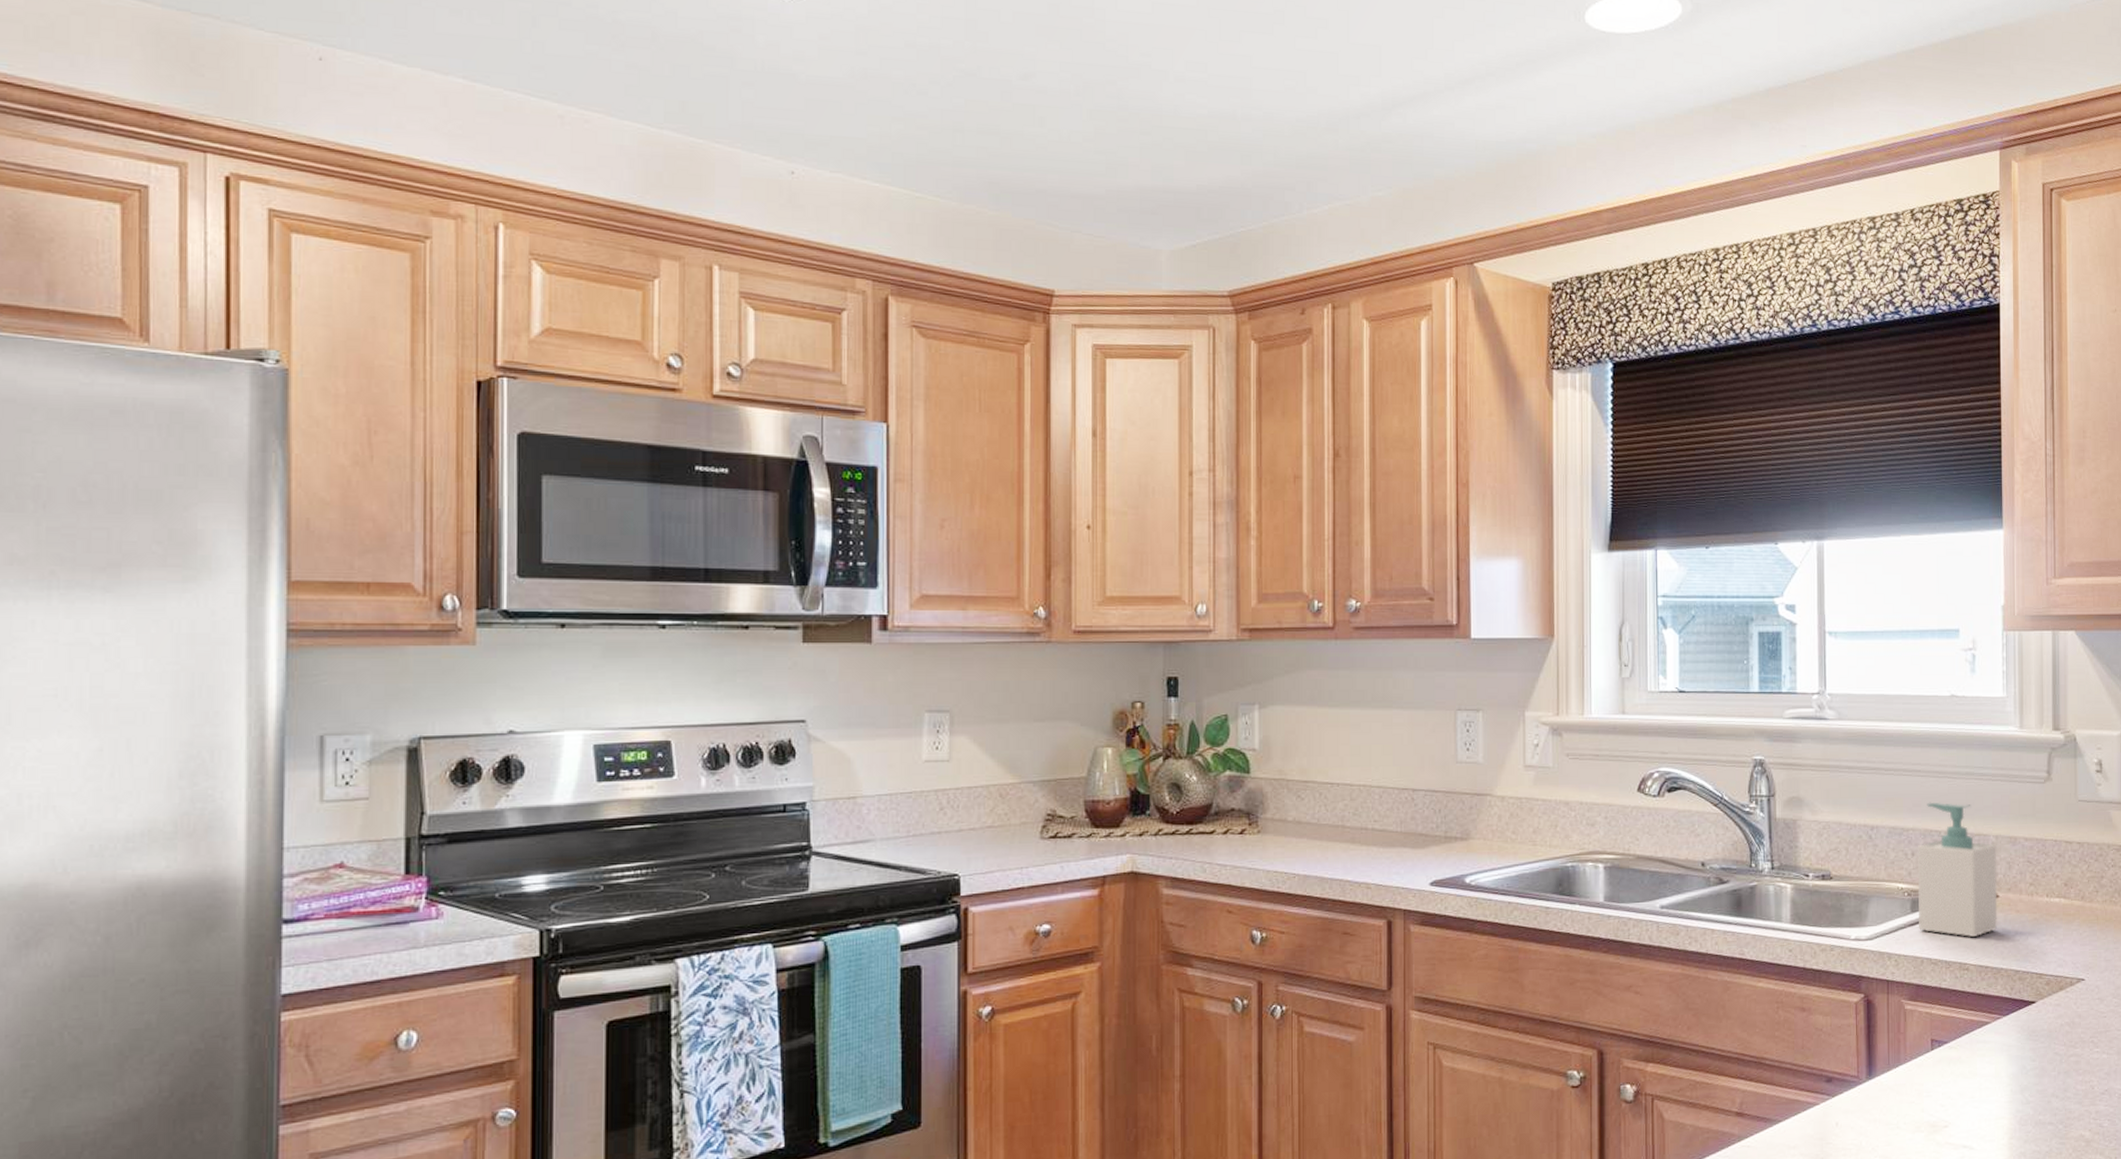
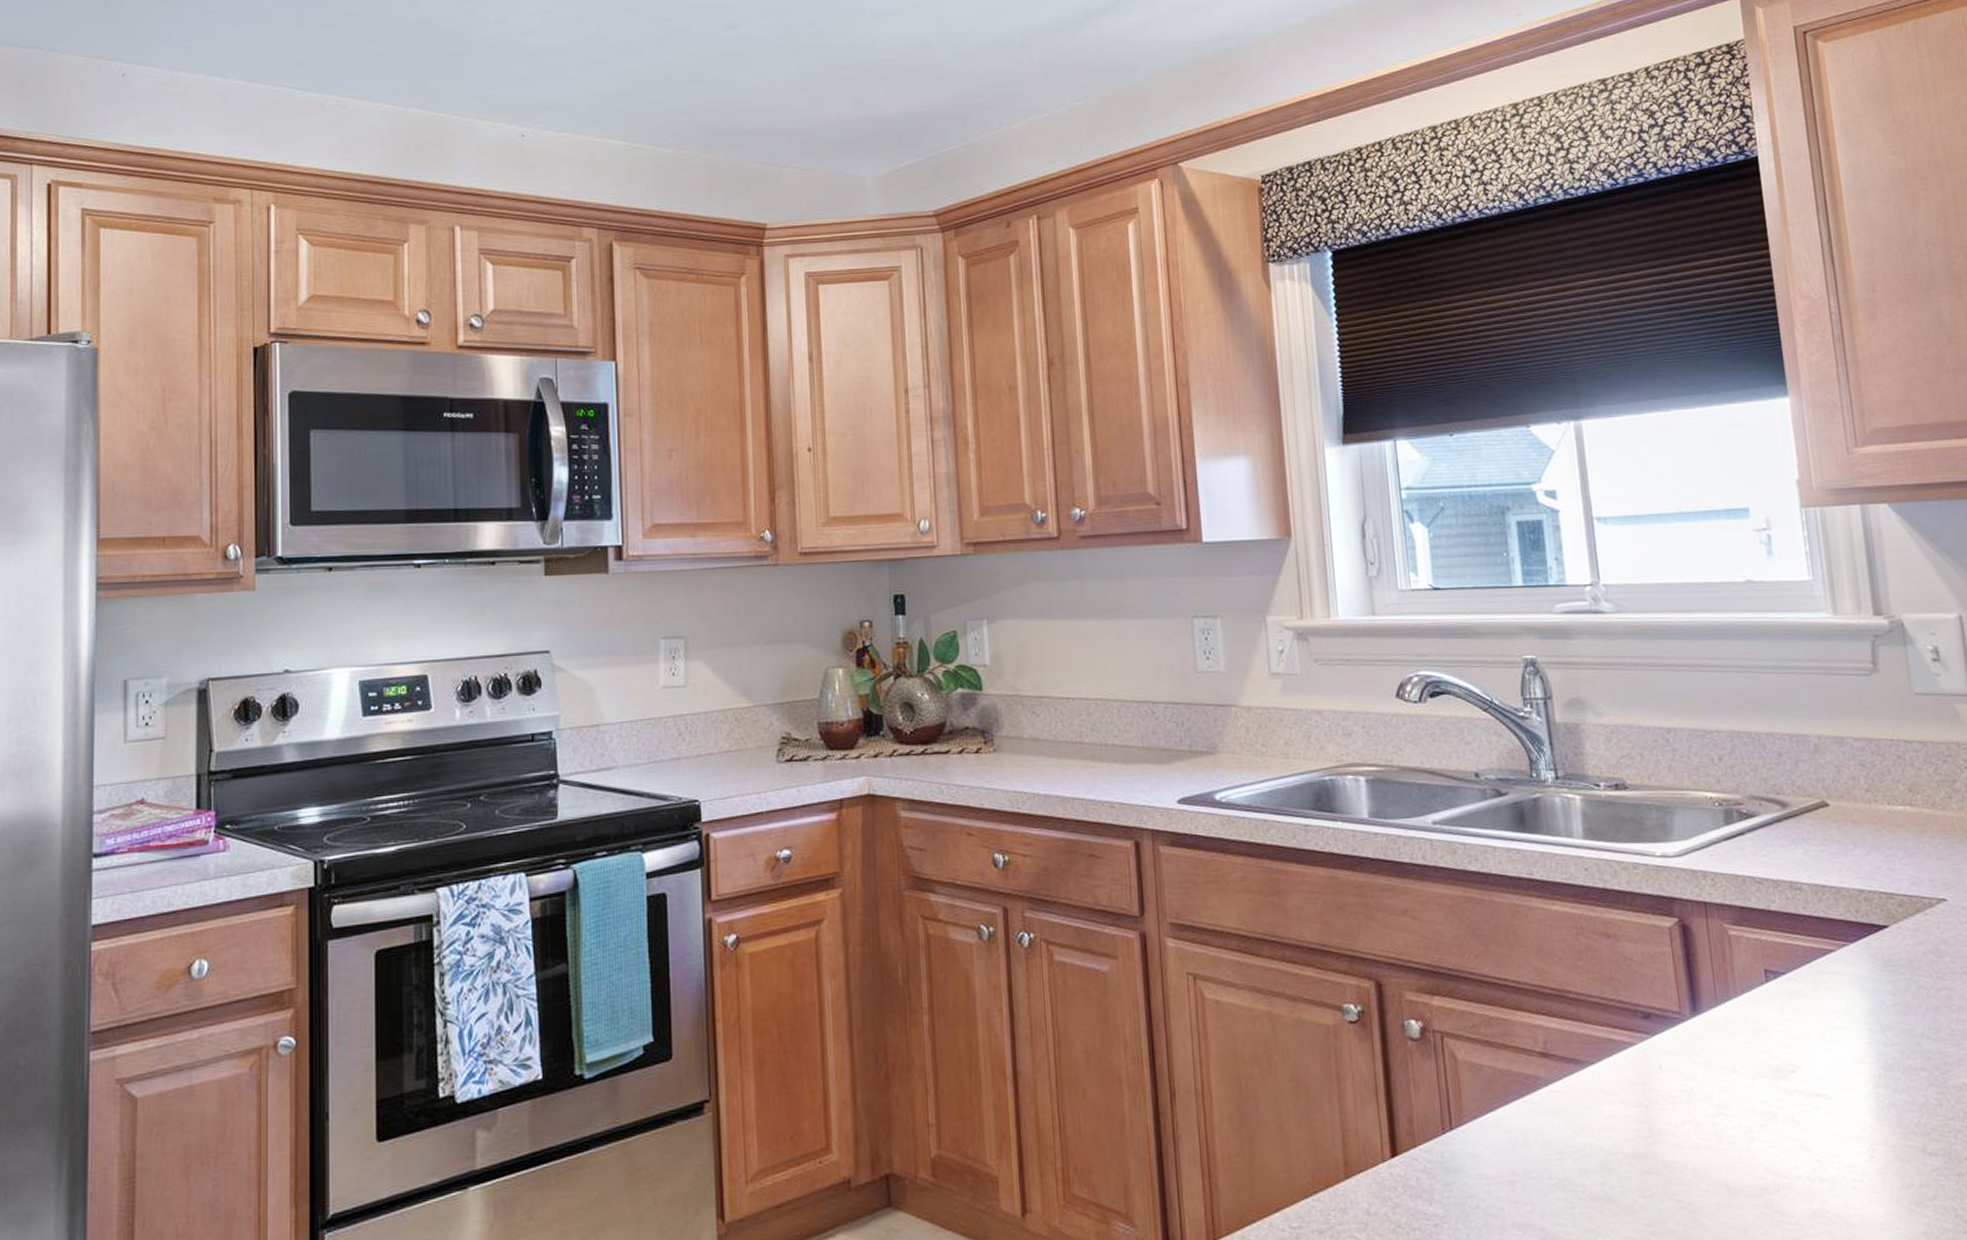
soap bottle: present [1918,802,1998,937] -> none [1725,700,1832,852]

